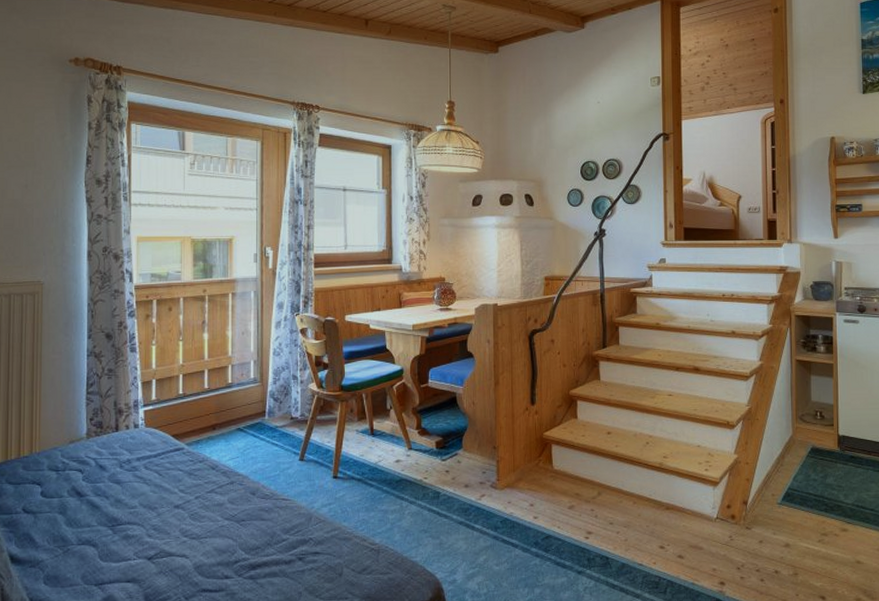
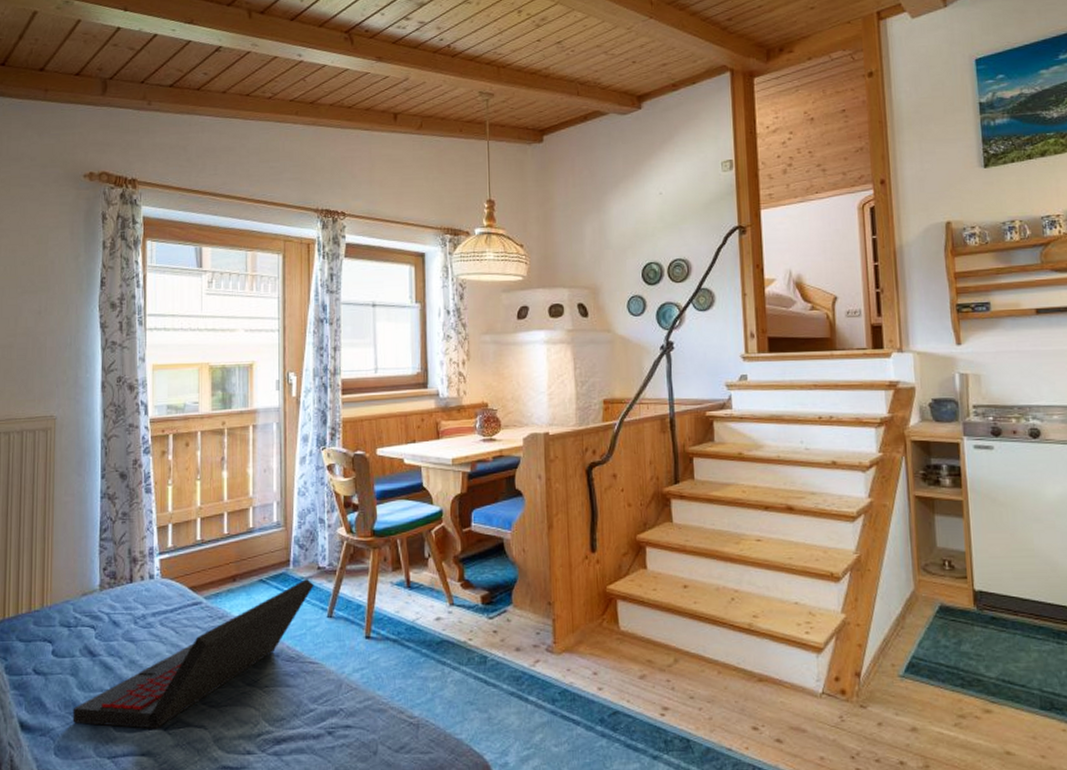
laptop: none [61,428,287,559] -> present [72,579,314,729]

